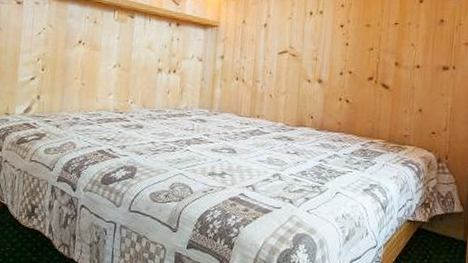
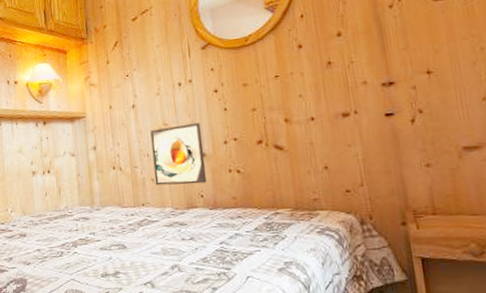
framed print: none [272,50,322,107] -> present [150,122,207,186]

